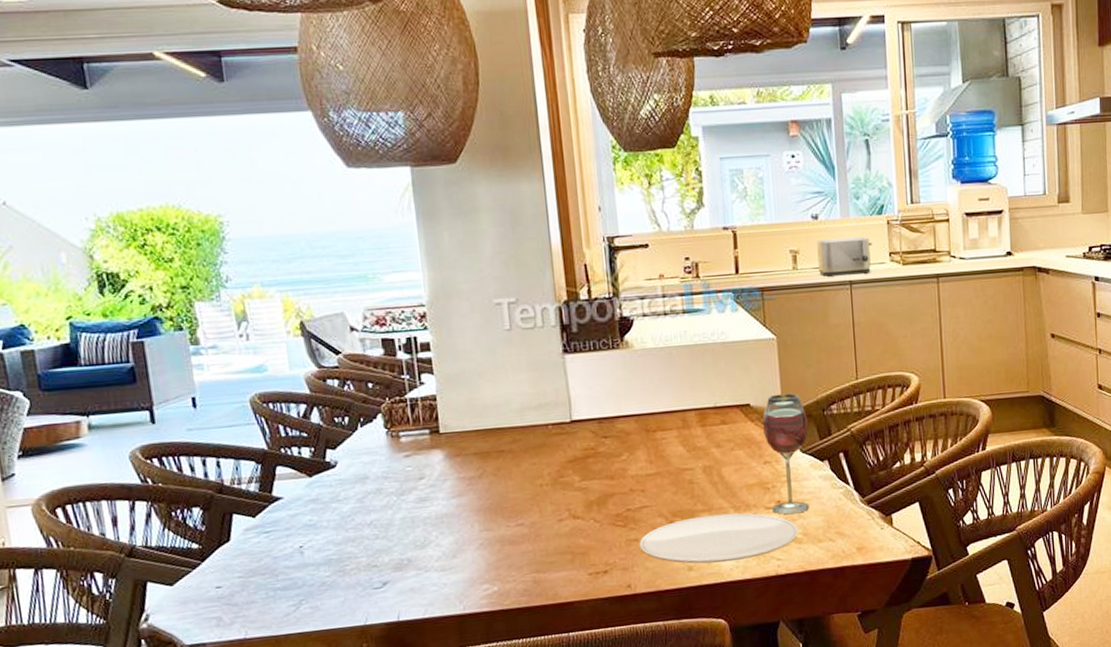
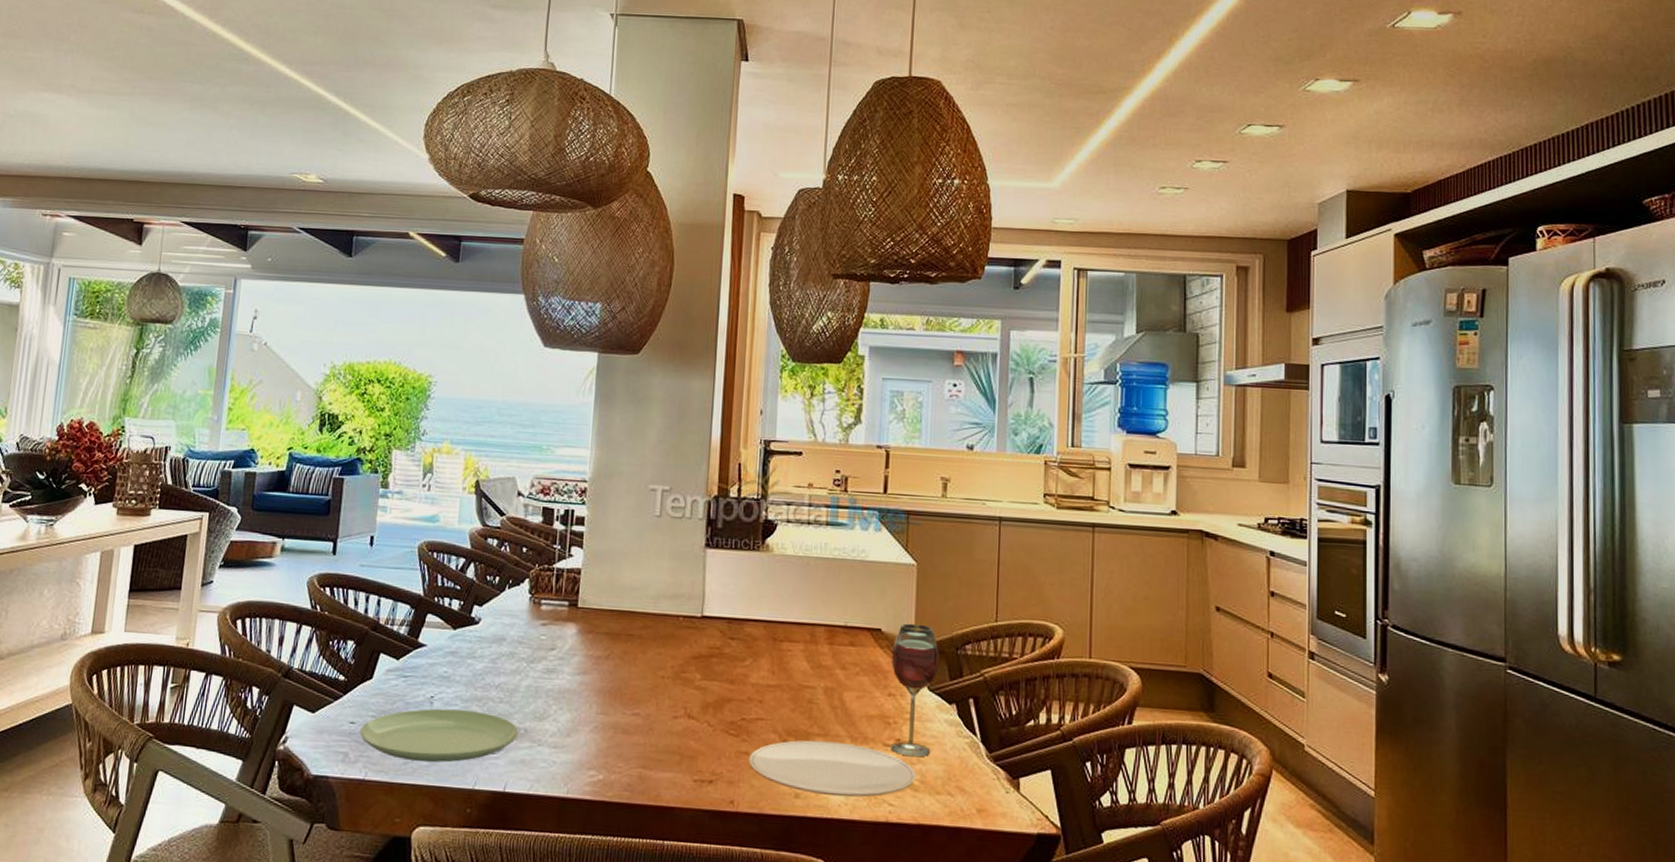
plate: none [229,551,402,612] -> present [360,708,519,763]
toaster: present [817,236,872,277] -> none [968,470,1027,512]

